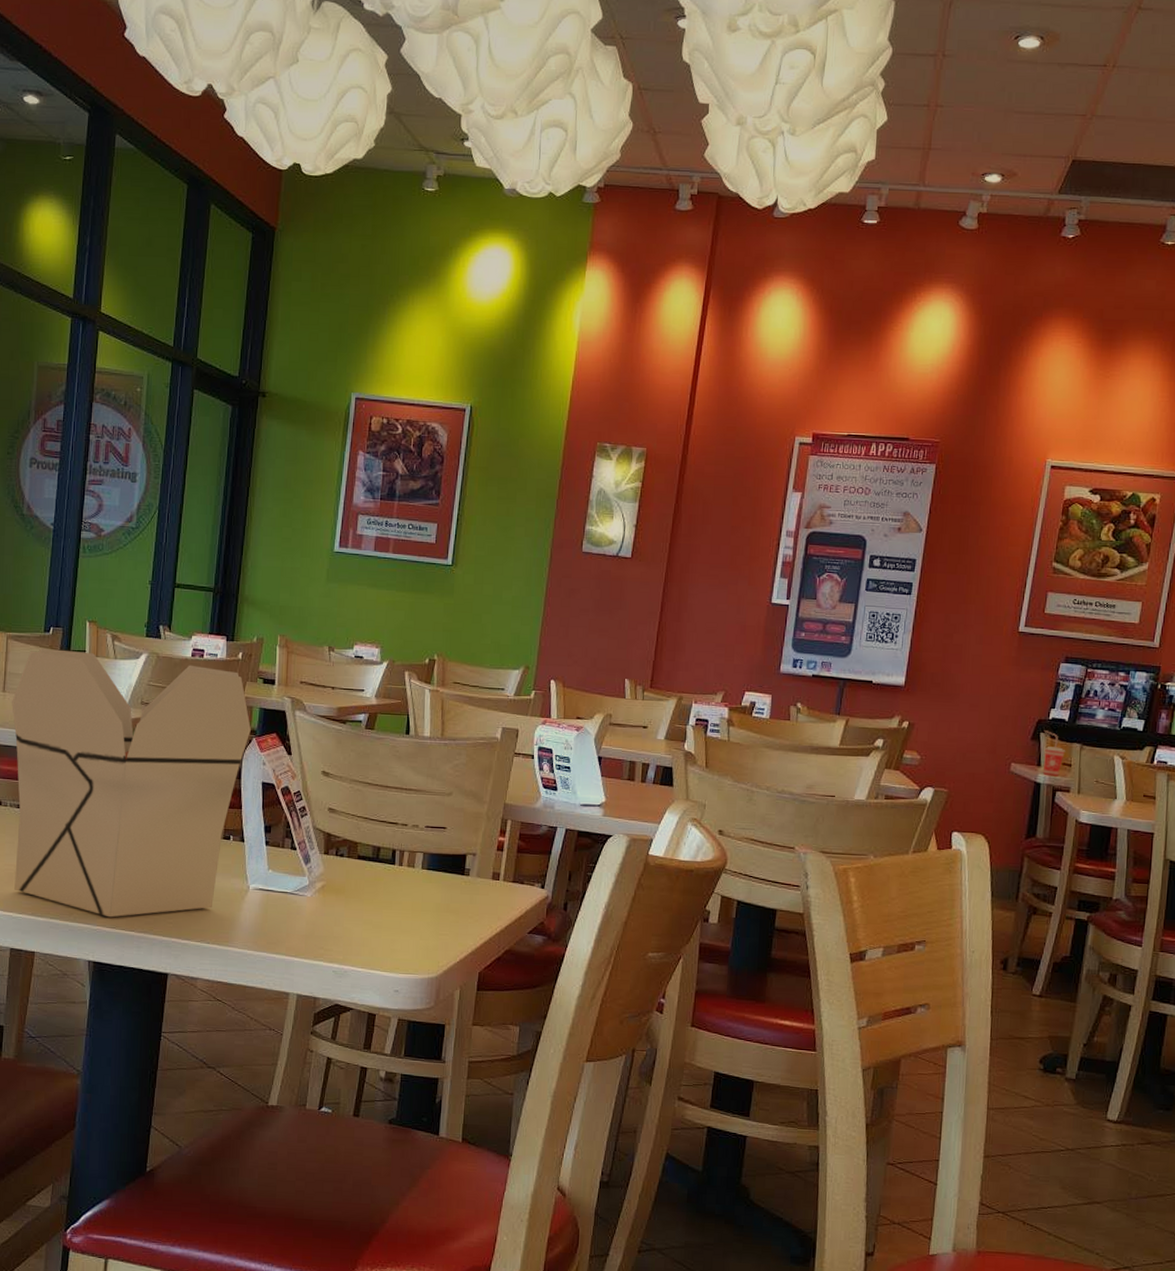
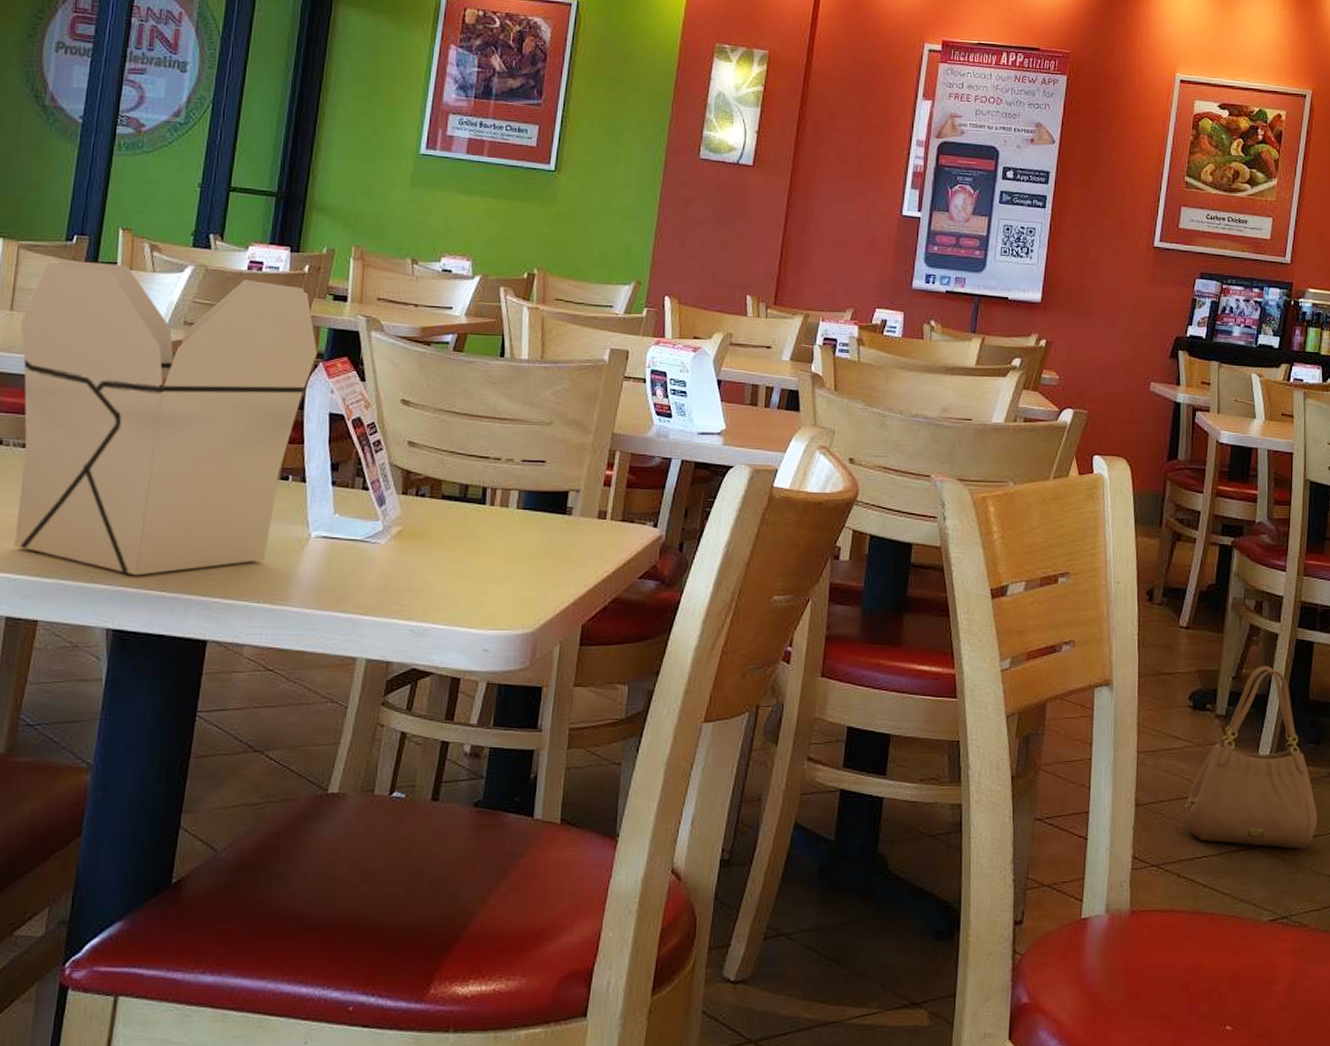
handbag: none [1032,1035,1164,1206] -> present [1185,666,1318,849]
beverage cup: present [1043,730,1066,777] -> none [1182,348,1204,396]

